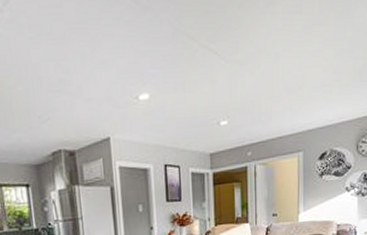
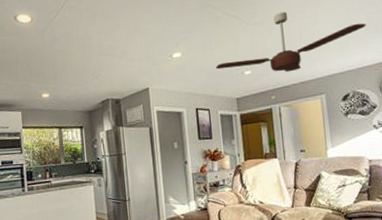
ceiling fan: none [188,49,352,125] -> present [215,11,366,72]

